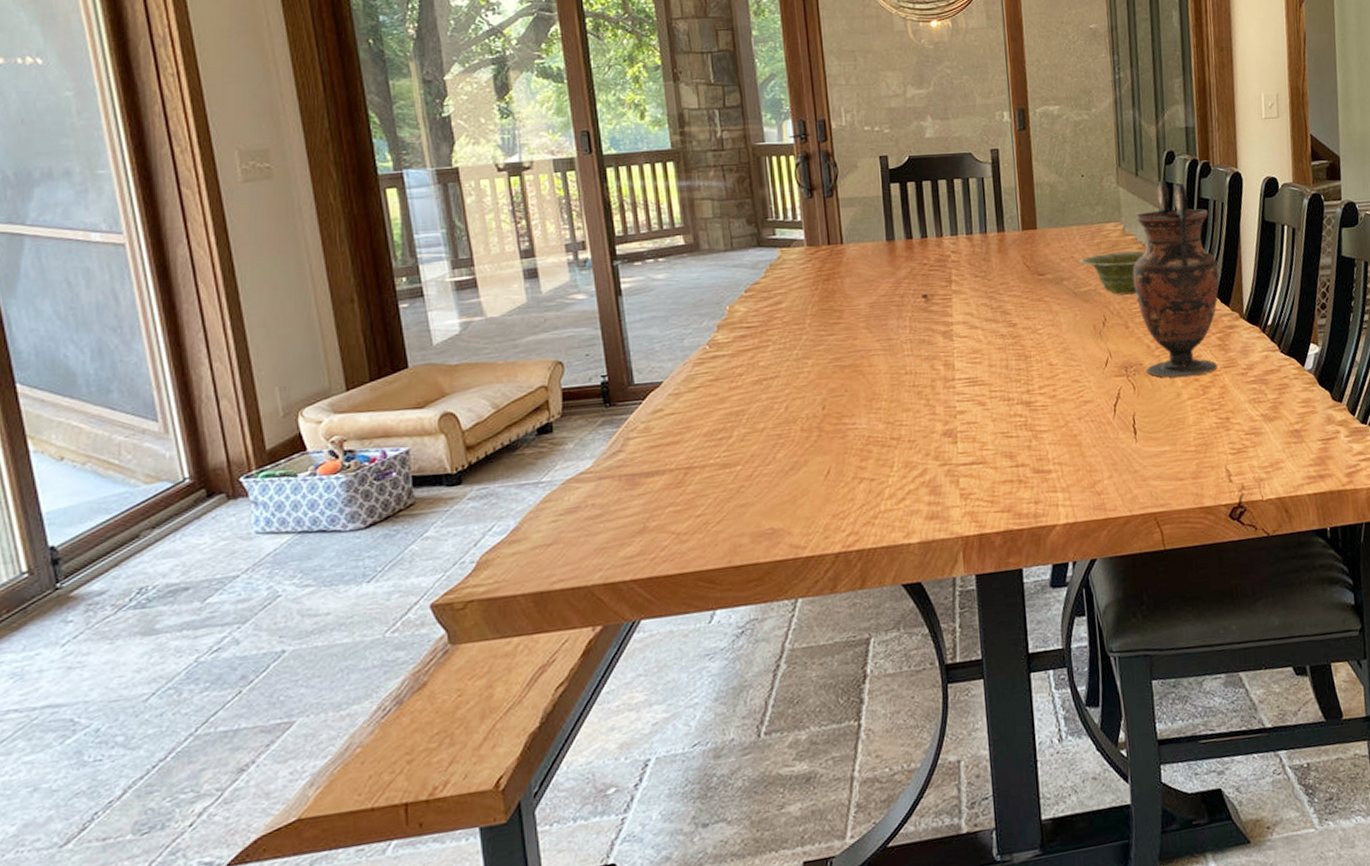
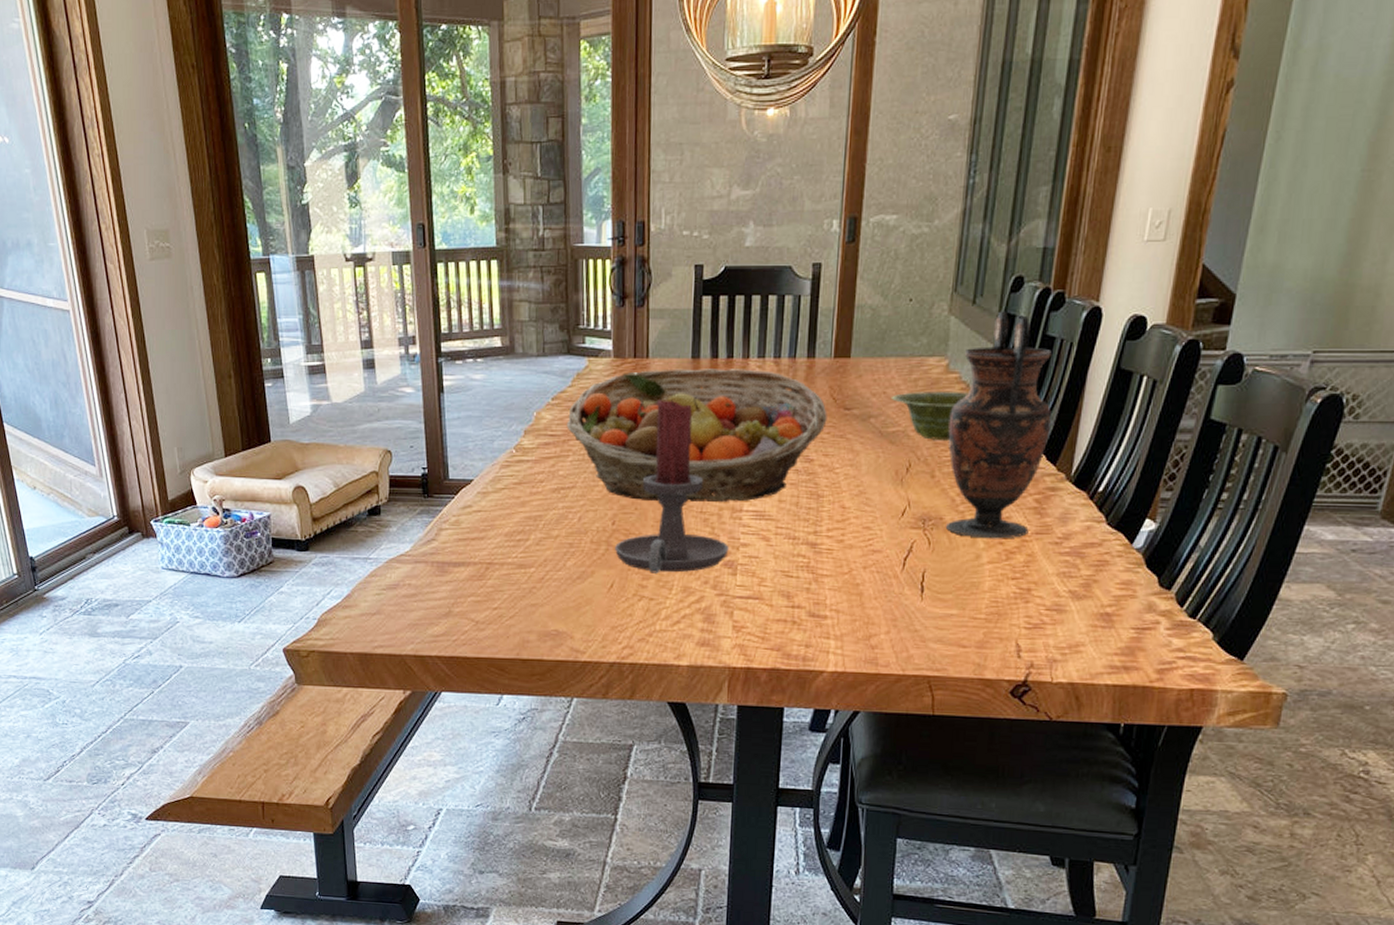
fruit basket: none [763,246,1024,382] -> present [566,369,827,503]
candle holder: none [828,281,946,454] -> present [615,400,729,574]

